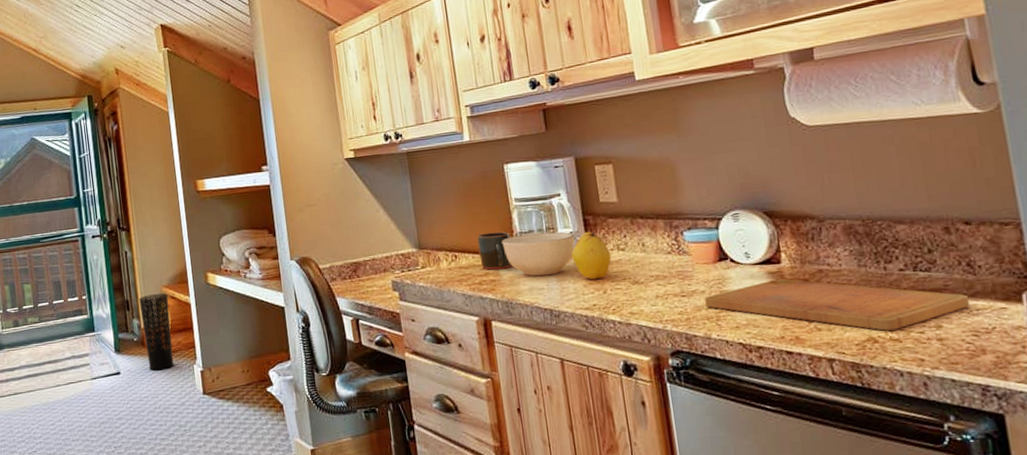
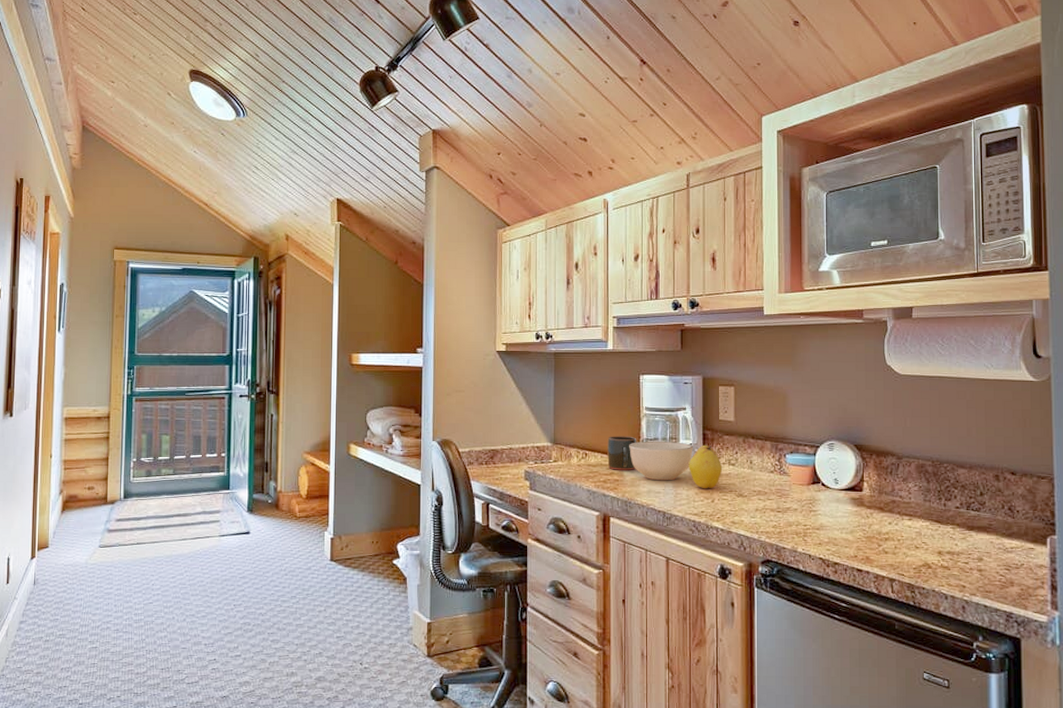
umbrella stand: present [138,293,174,371] -> none [278,459,308,534]
cutting board: present [705,278,970,331] -> none [796,504,1007,559]

